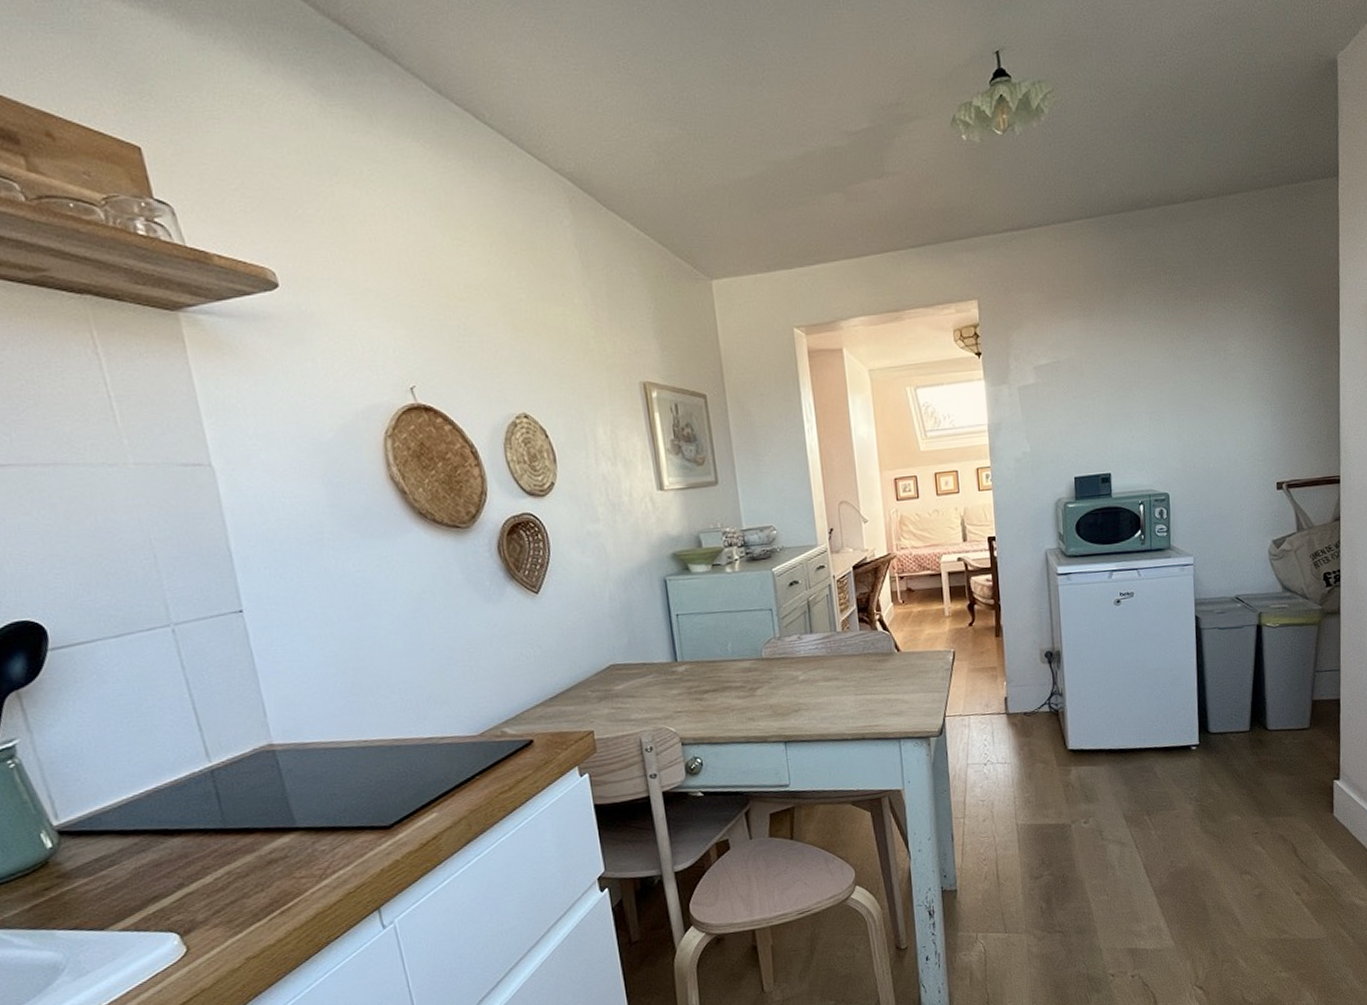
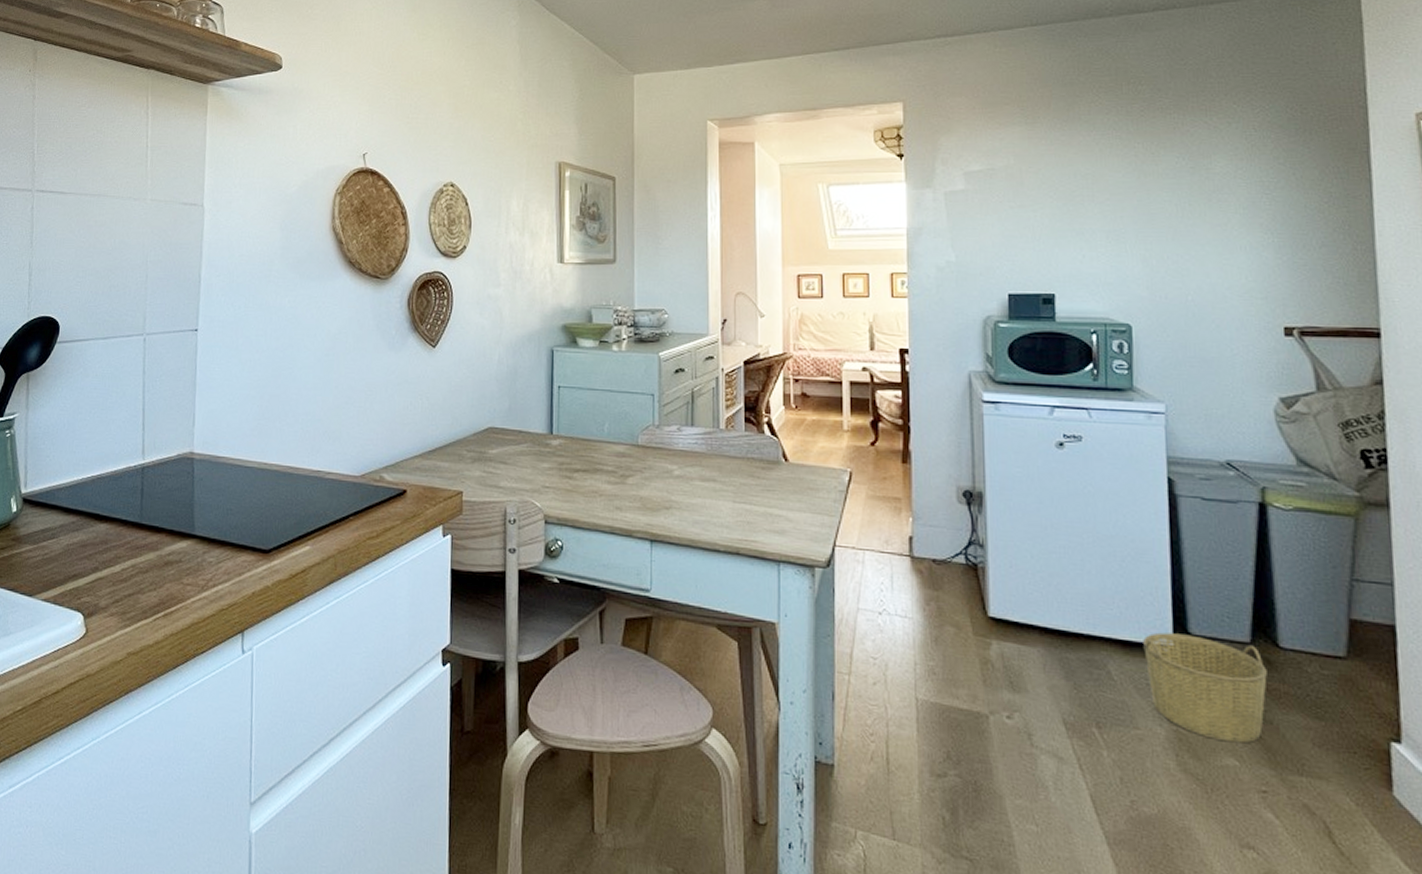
basket: none [1178,733,1260,805] -> present [1143,632,1267,744]

